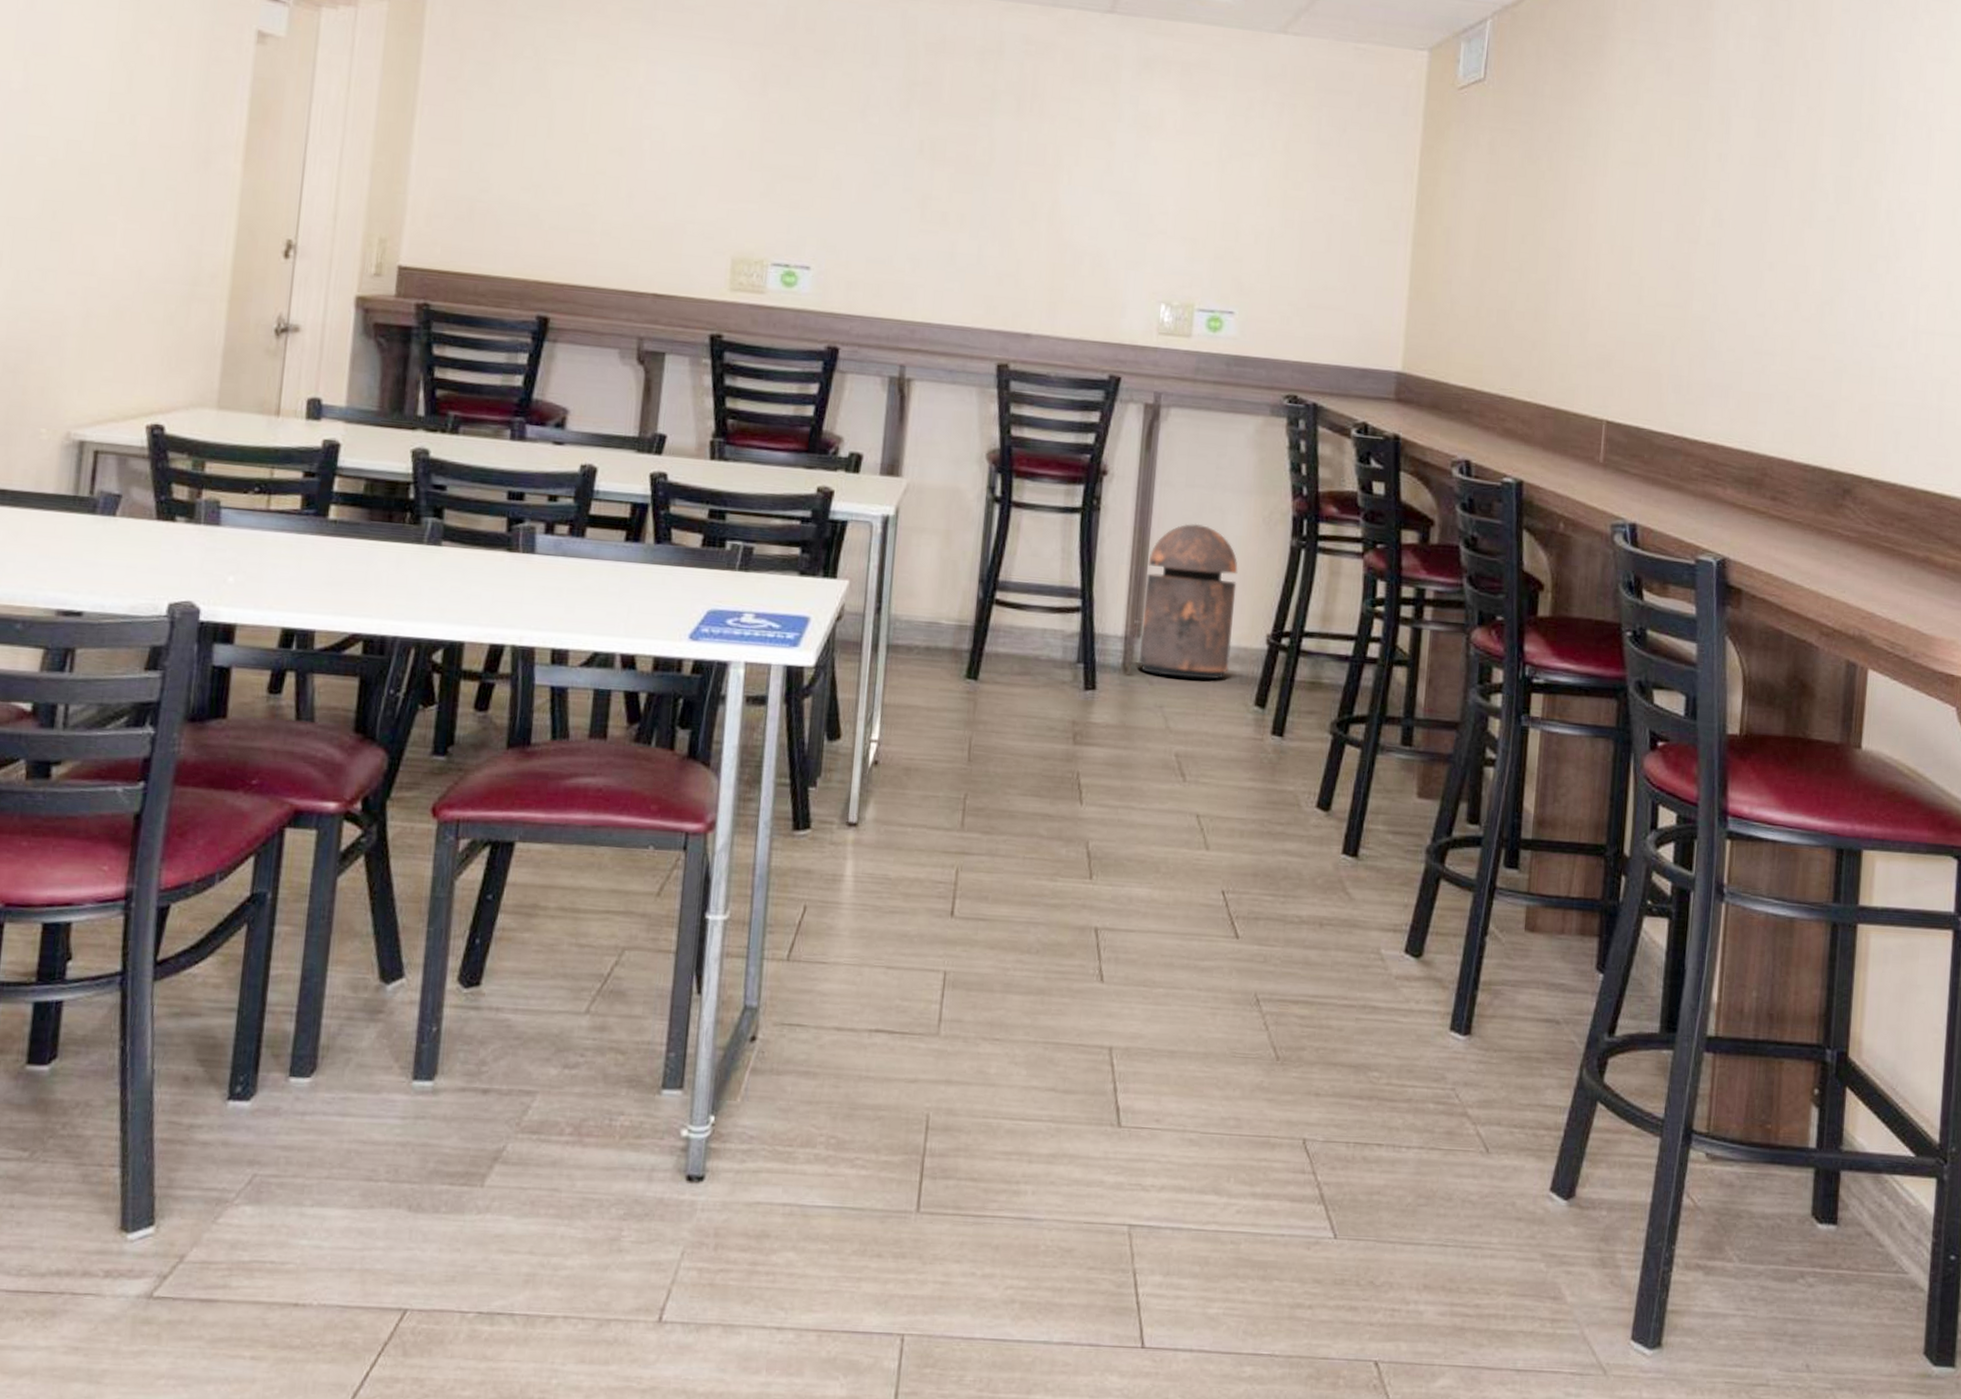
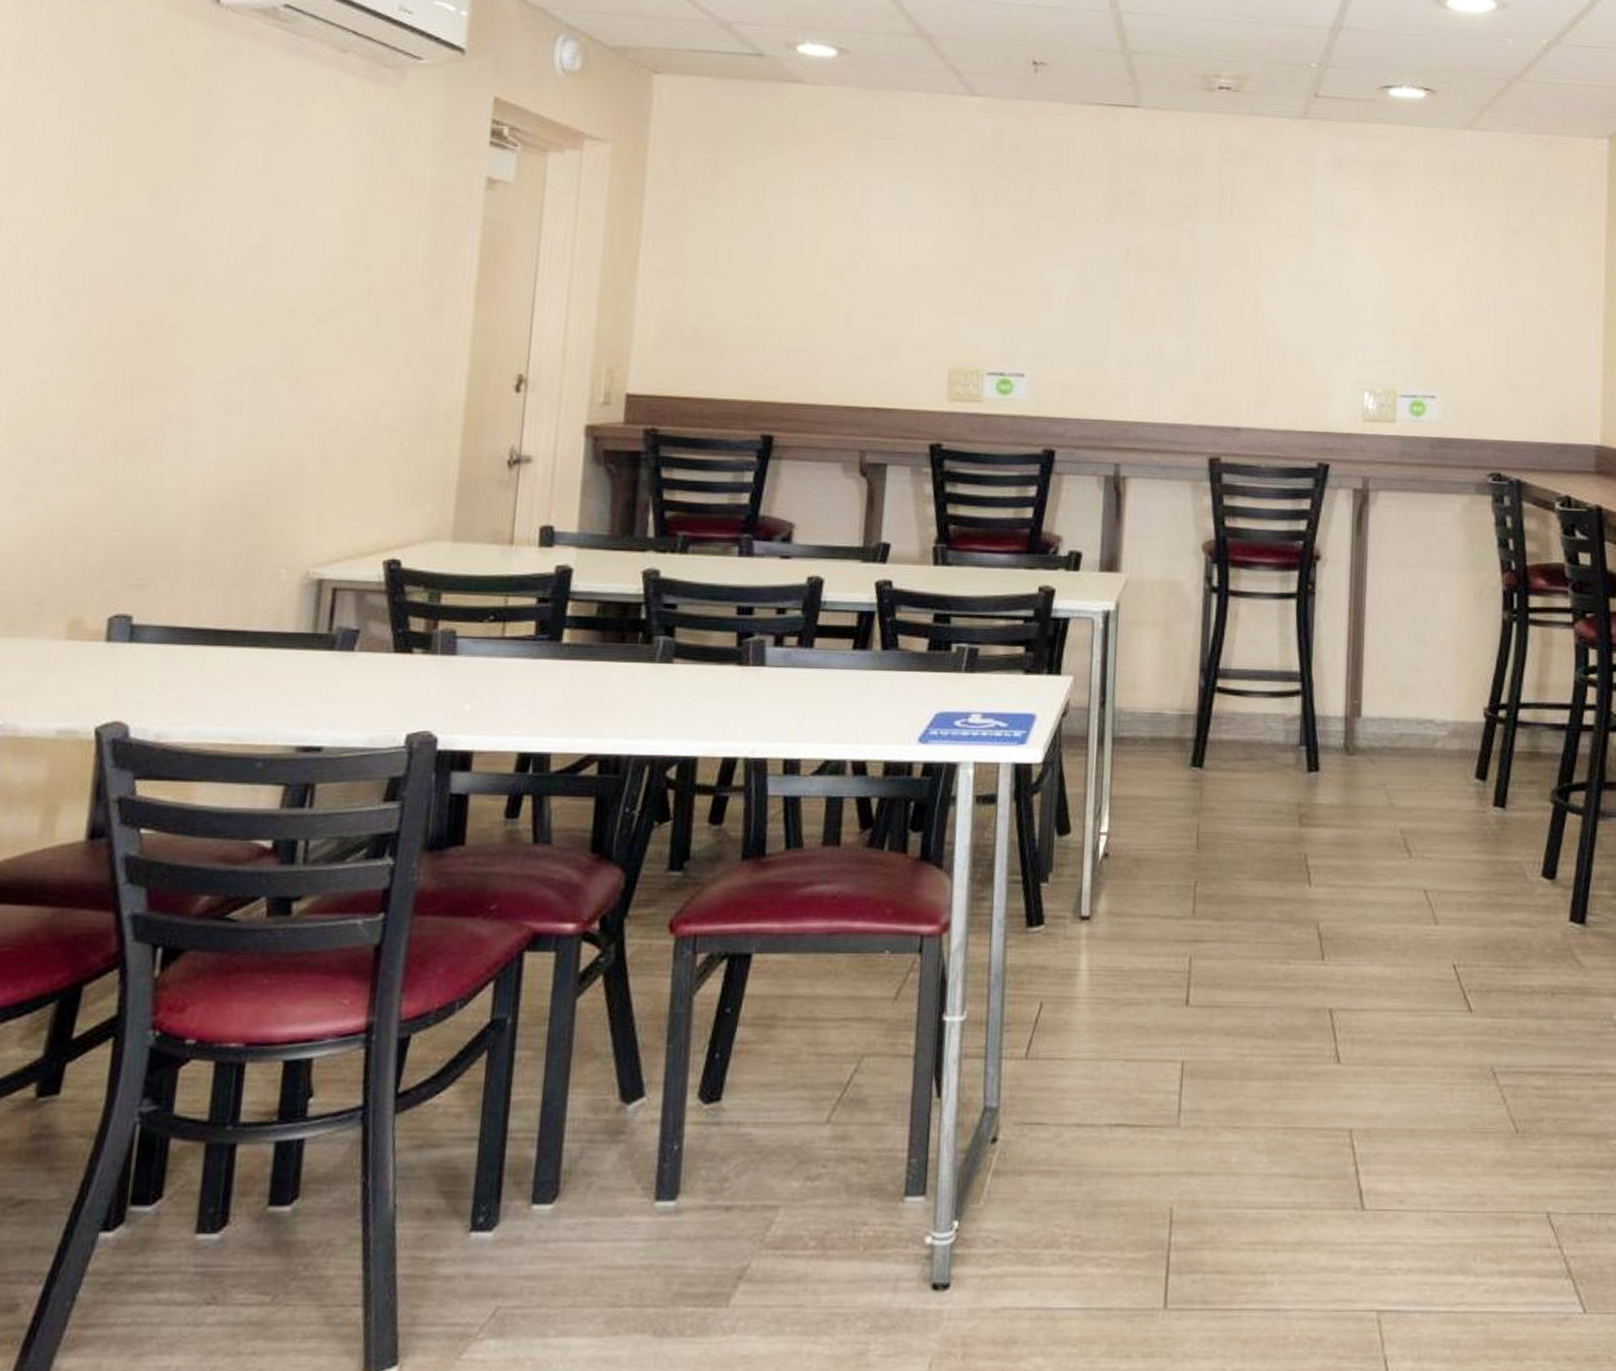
trash can: present [1138,523,1238,680] -> none [1359,602,1452,755]

